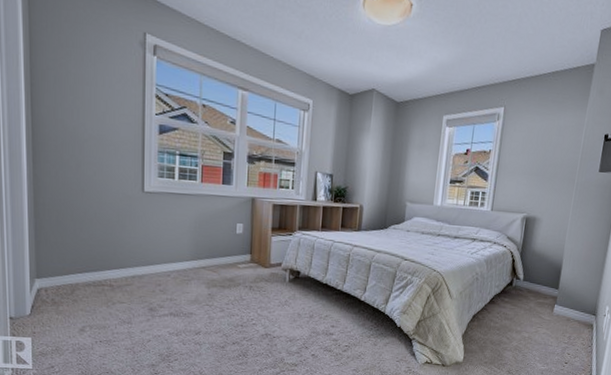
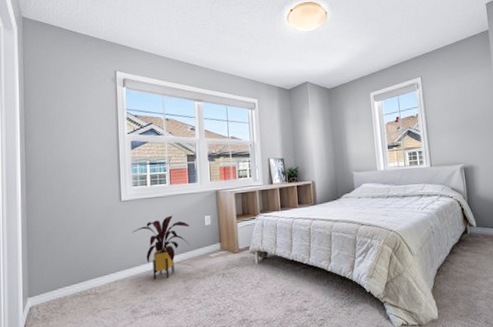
house plant: none [154,216,219,282] -> present [131,215,189,280]

